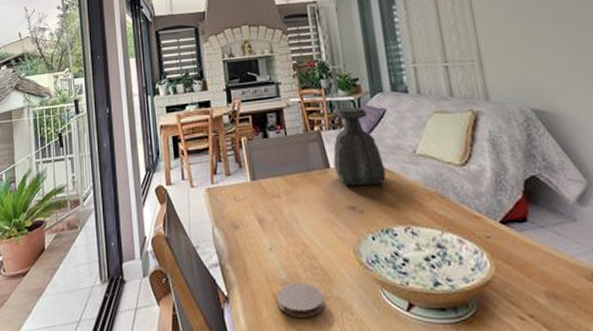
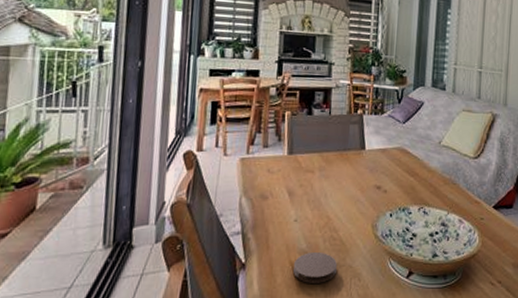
bottle: present [333,107,386,186] -> none [369,96,413,168]

